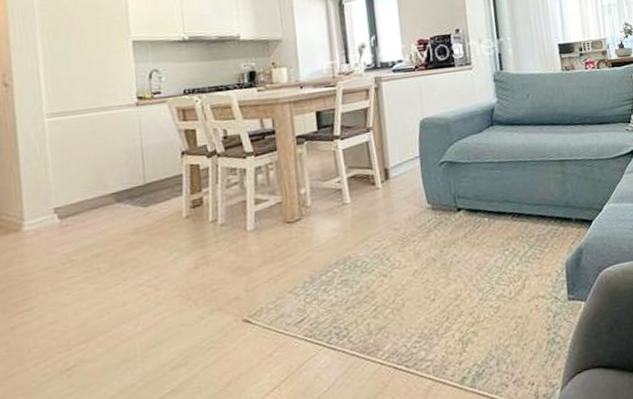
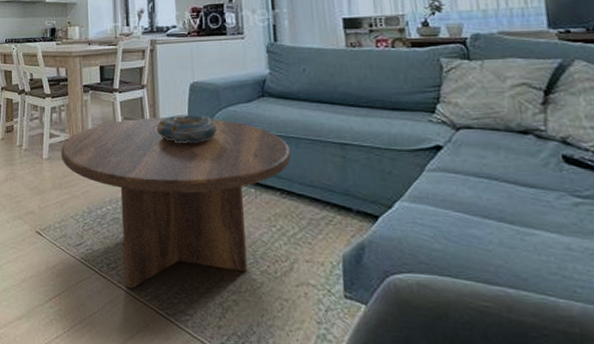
coffee table: none [271,154,520,353] -> present [60,118,292,288]
decorative bowl: none [386,152,450,186] -> present [157,115,218,144]

